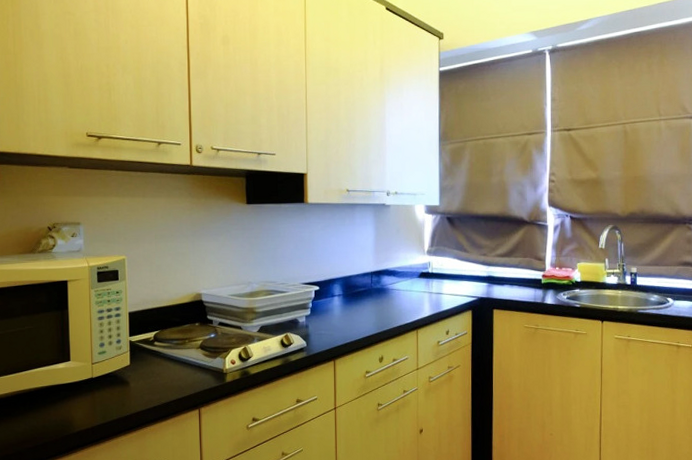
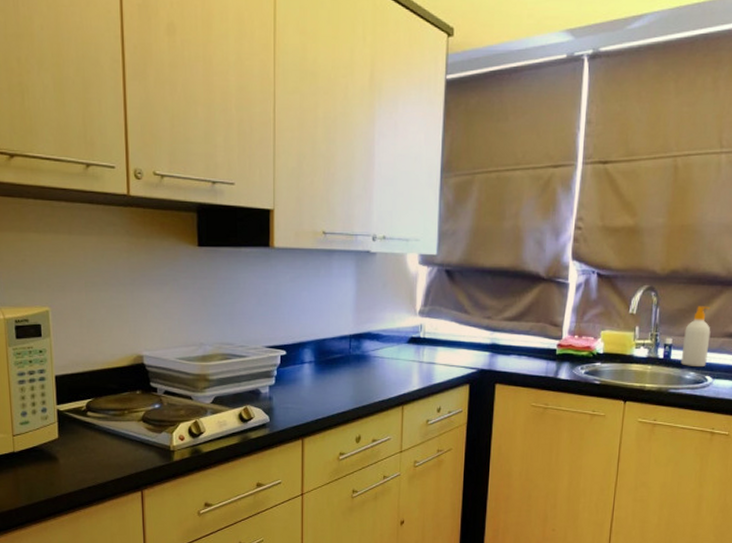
soap bottle: none [645,240,668,290] -> present [680,306,711,366]

